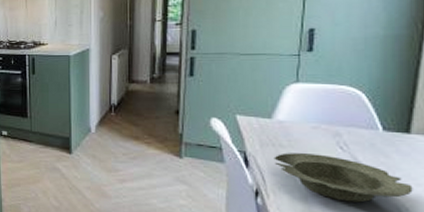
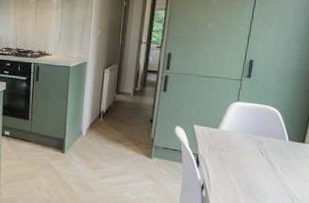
bowl: present [274,153,413,203] -> none [217,156,303,194]

